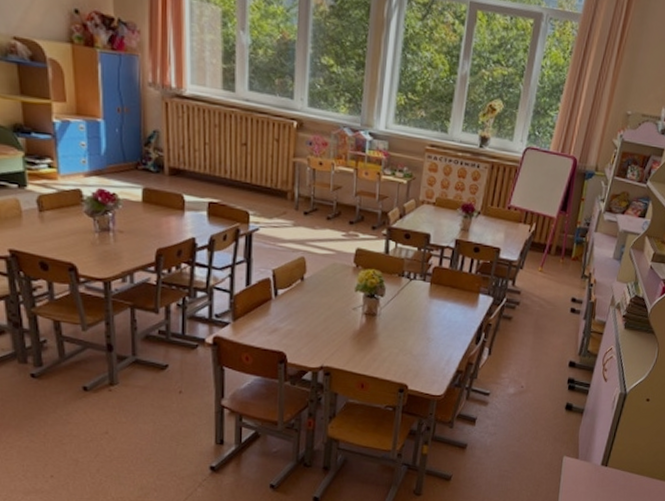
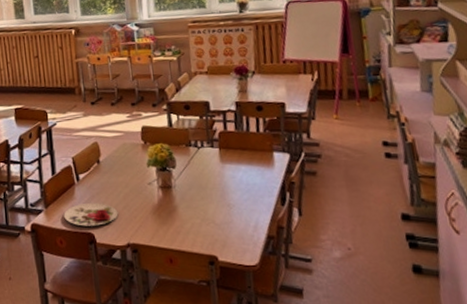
plate: none [254,321,316,346] -> present [63,203,118,226]

